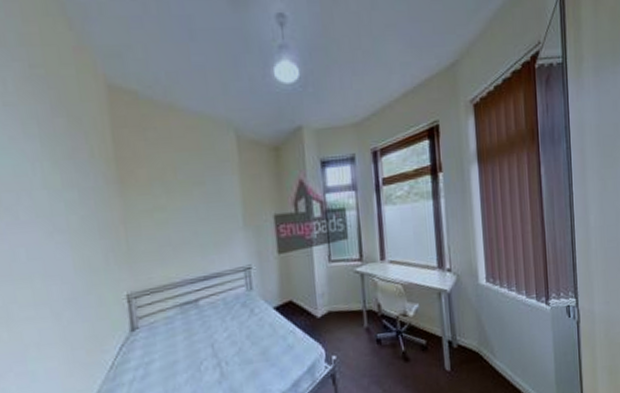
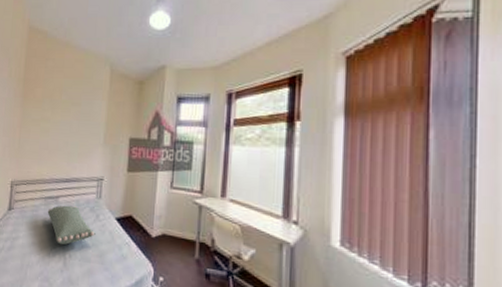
pillow: none [186,305,253,355] -> present [47,205,96,245]

